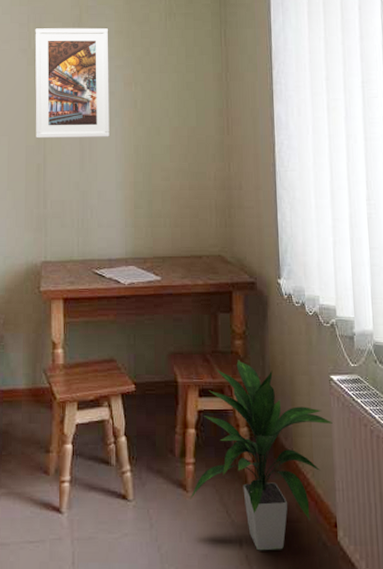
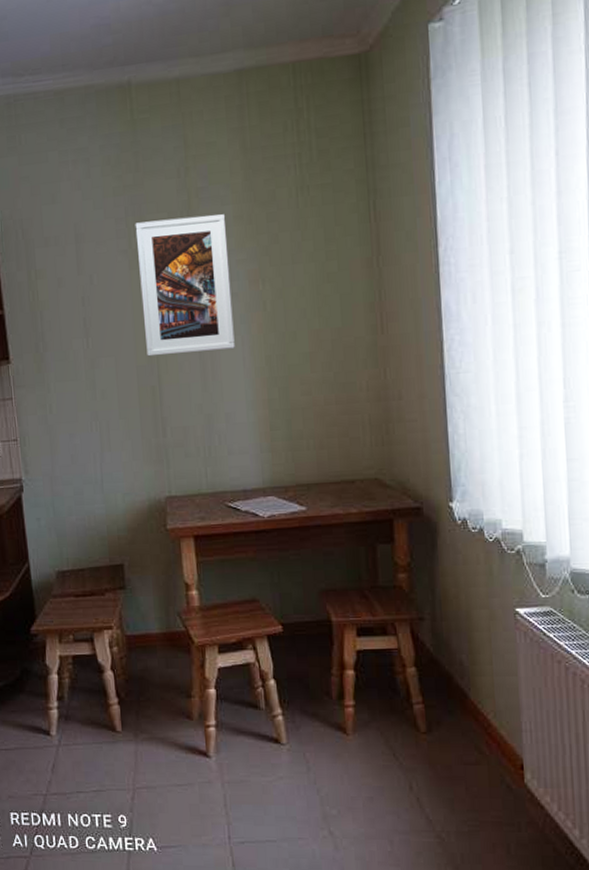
indoor plant: present [190,360,333,551] -> none [351,595,518,794]

